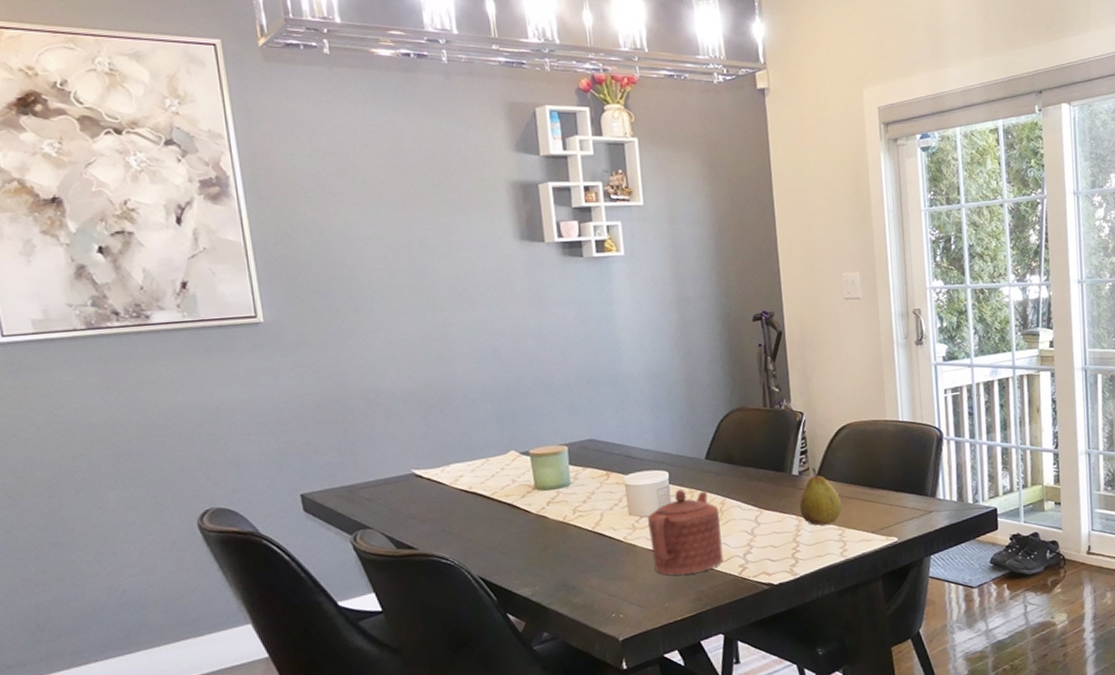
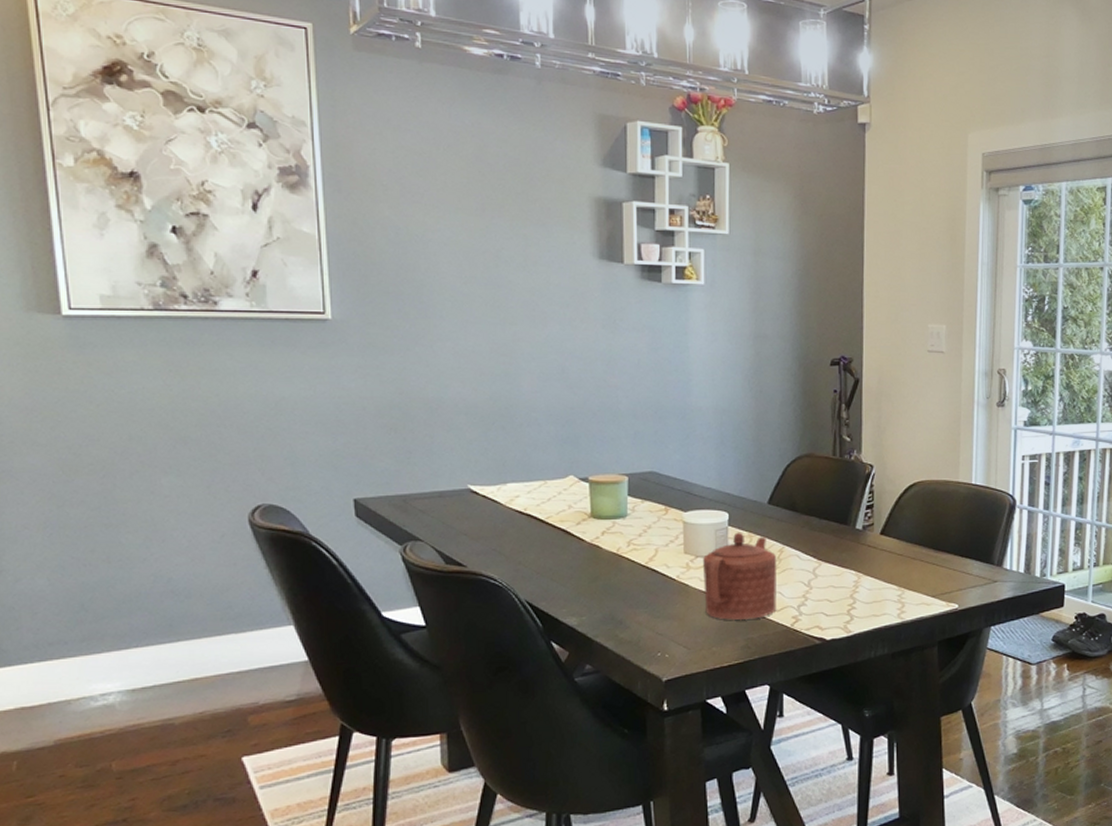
fruit: present [799,467,842,526] -> none [860,523,904,584]

